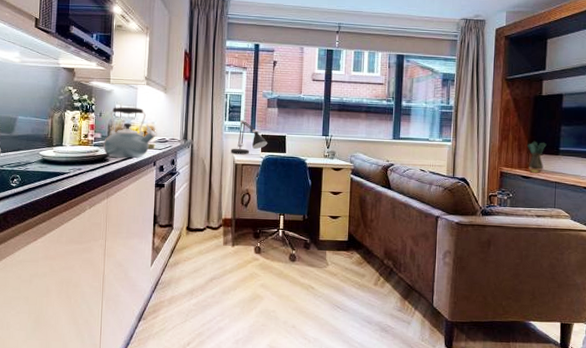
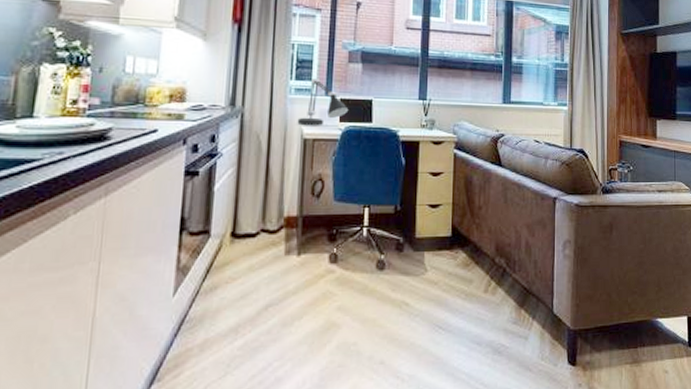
kettle: present [103,107,157,159] -> none [103,59,190,135]
vase: present [527,140,547,173] -> none [645,104,664,141]

